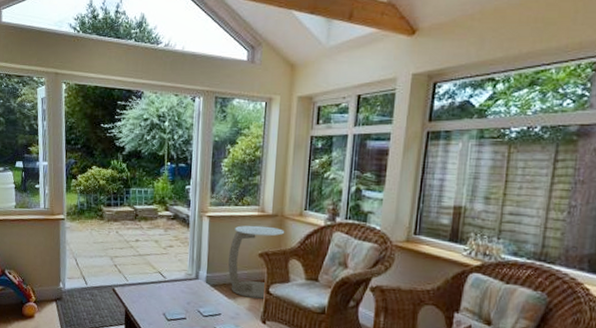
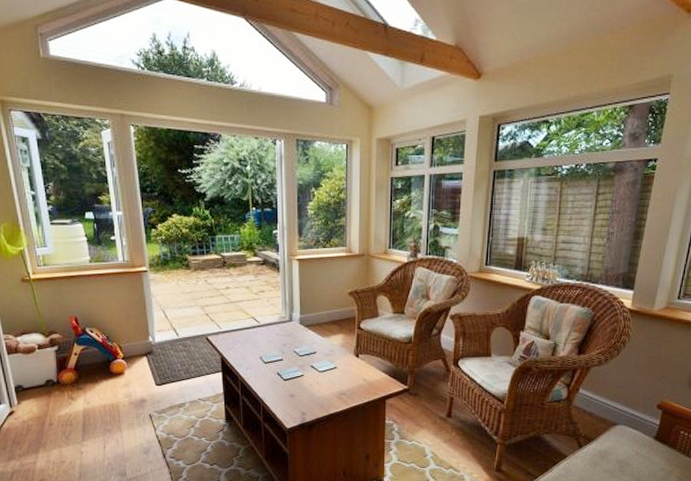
side table: present [228,225,285,299] -> none [320,265,372,335]

